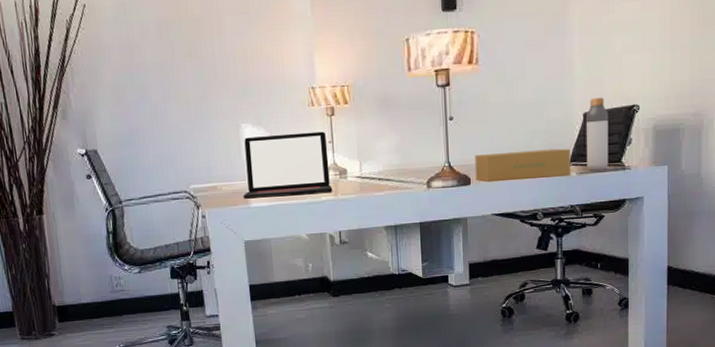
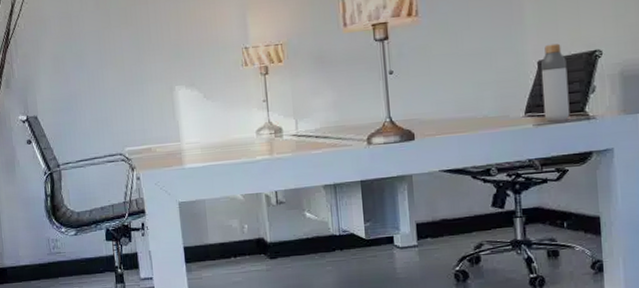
laptop: present [243,131,333,199] -> none [177,90,268,160]
box: present [474,148,571,183] -> none [418,99,527,137]

